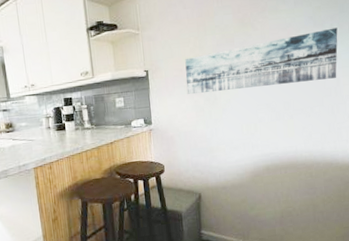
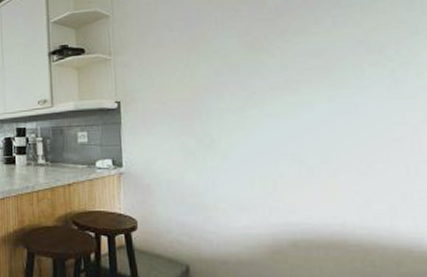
wall art: present [185,27,338,94] -> none [170,55,413,133]

